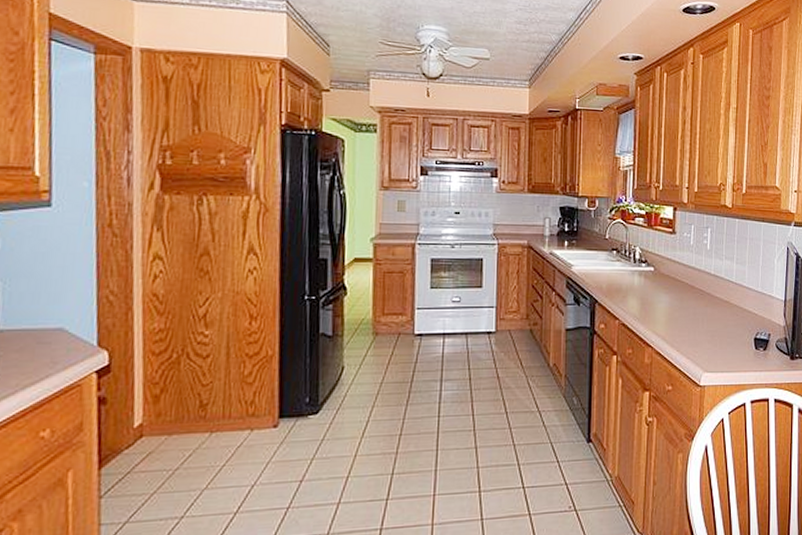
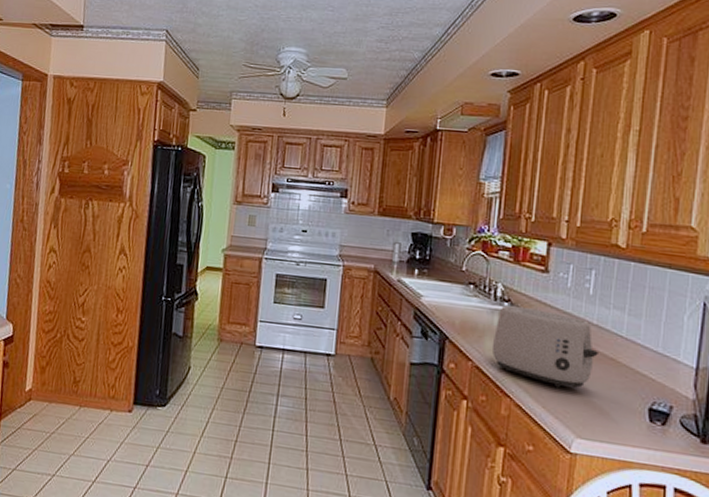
toaster: none [634,265,716,333] -> present [491,305,598,388]

